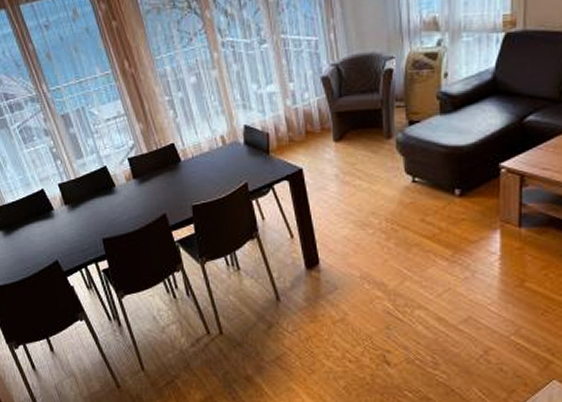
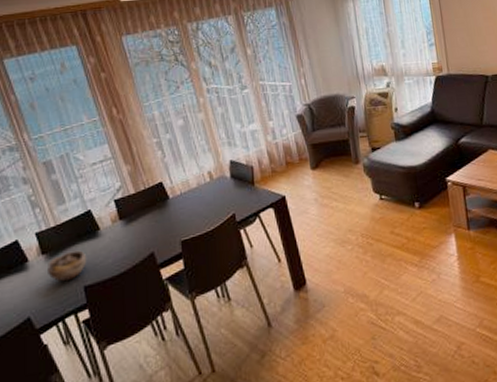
bowl: none [70,204,105,232] -> present [48,250,87,282]

